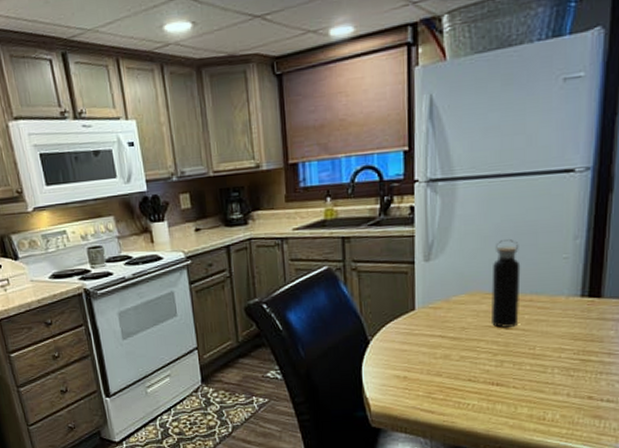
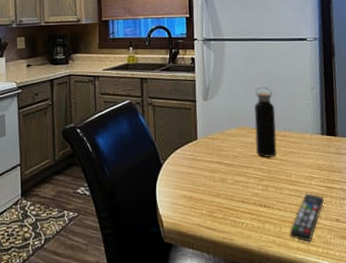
remote control: none [526,368,576,423] -> present [289,193,325,242]

